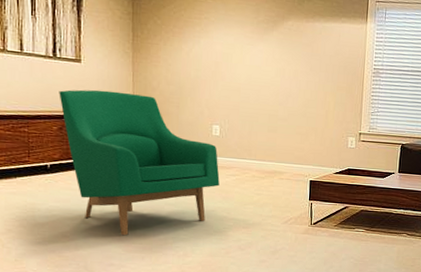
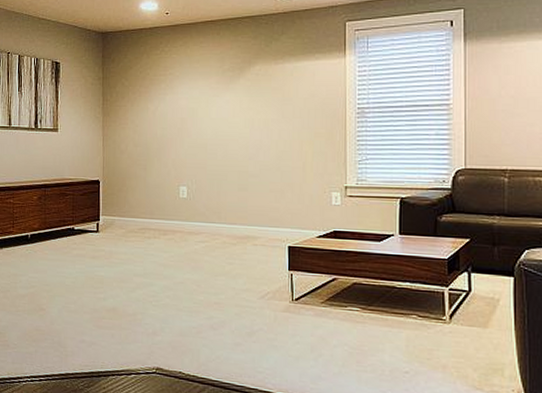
armchair: present [59,89,220,236] -> none [39,157,188,310]

